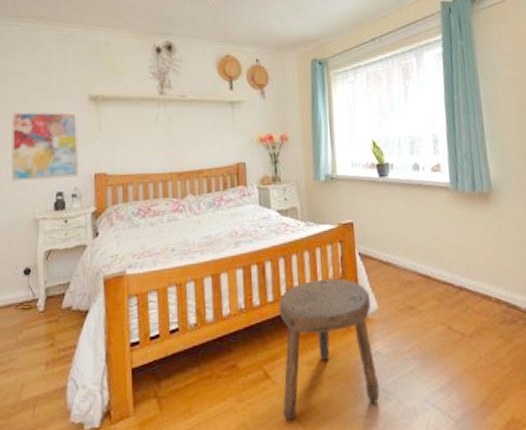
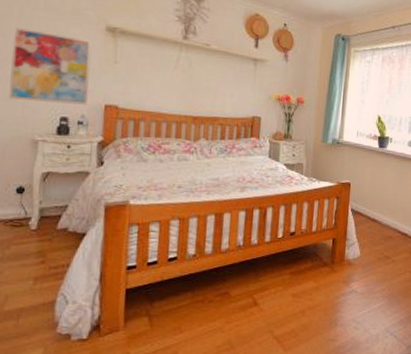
stool: present [278,279,380,420] -> none [265,228,355,340]

